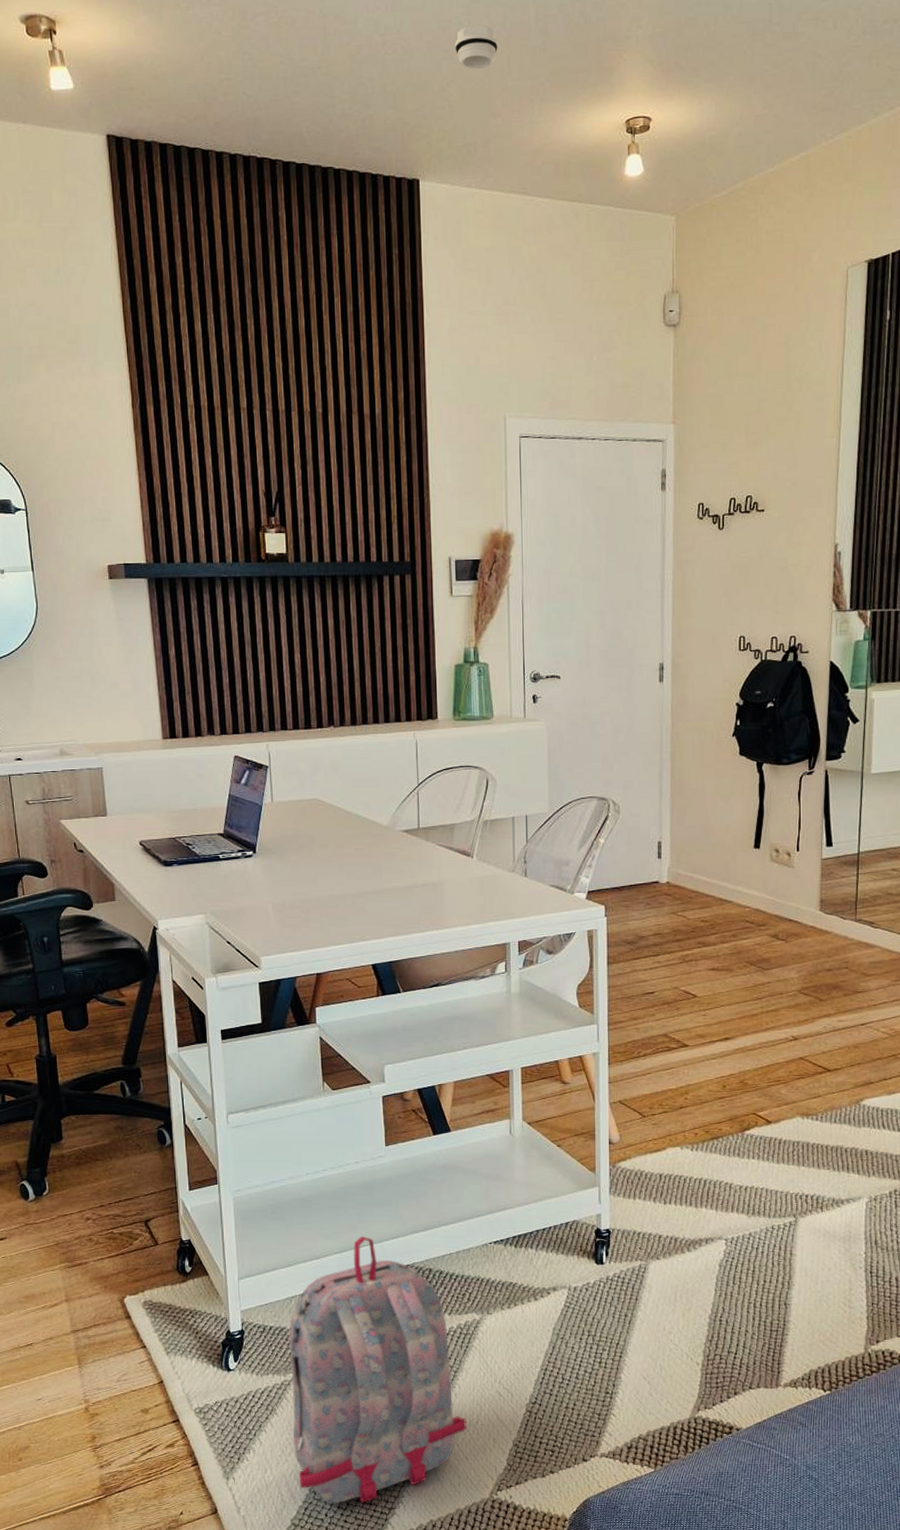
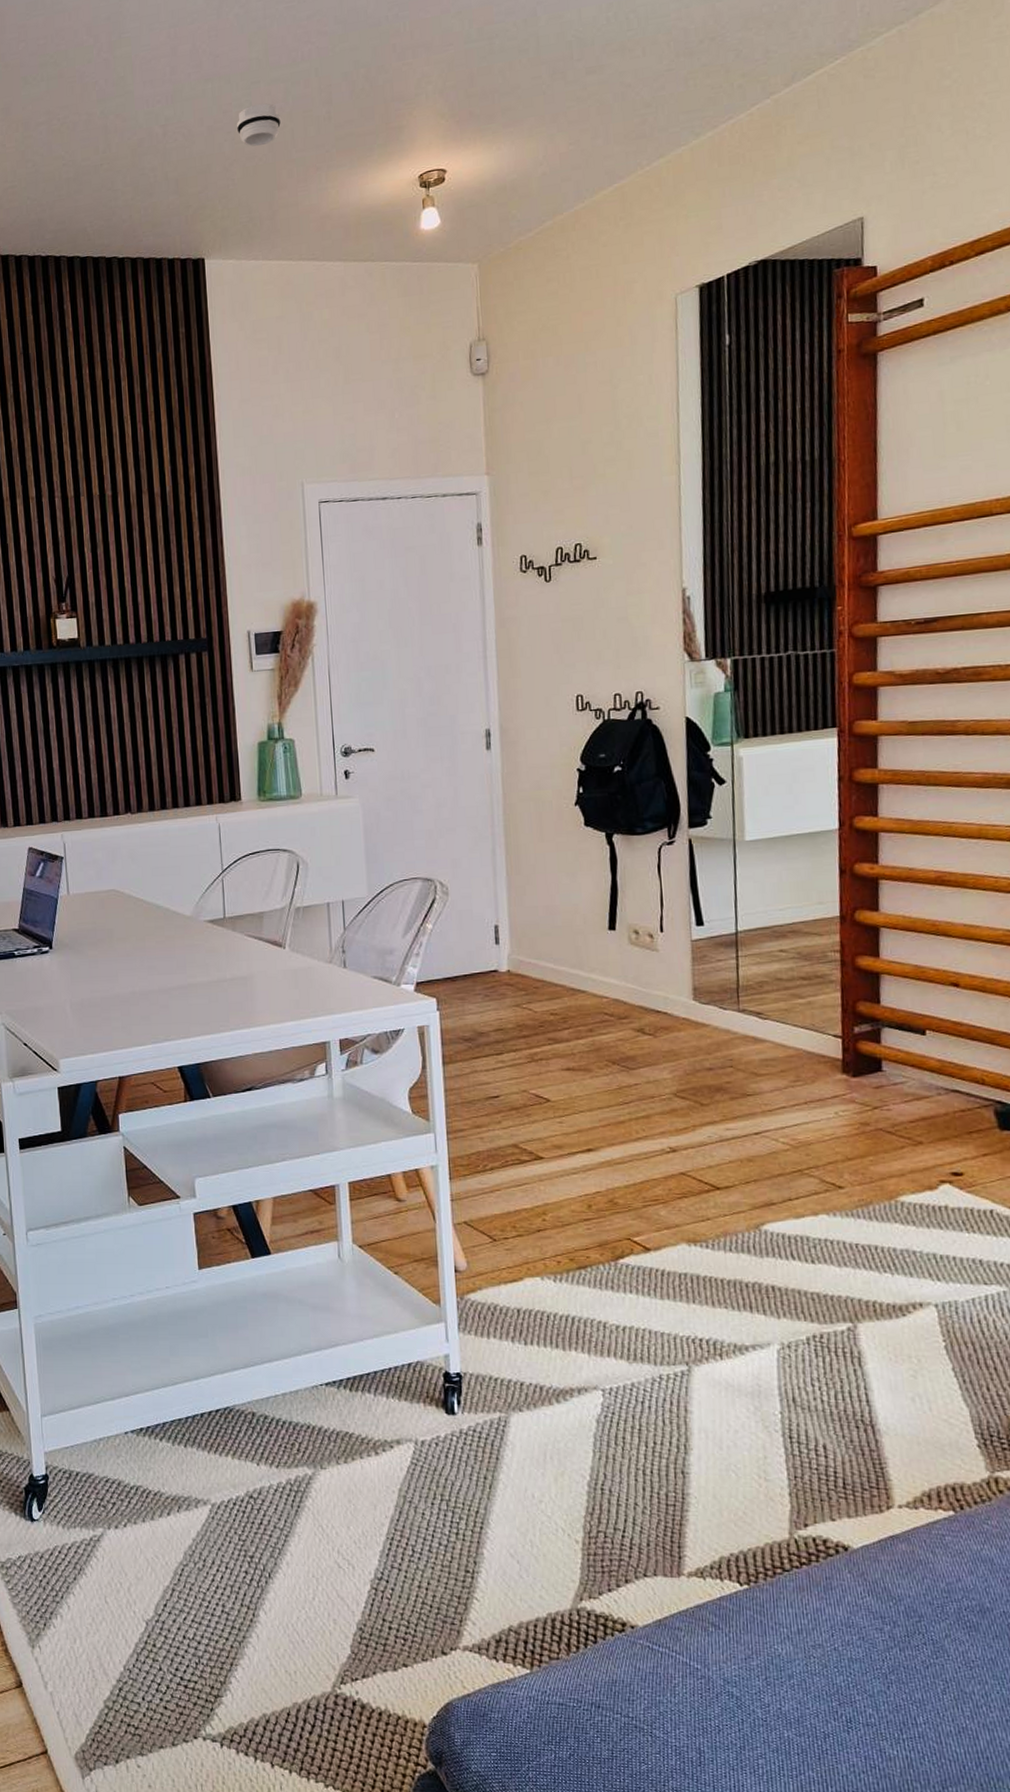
backpack: present [289,1236,468,1504] -> none [97,1371,303,1687]

